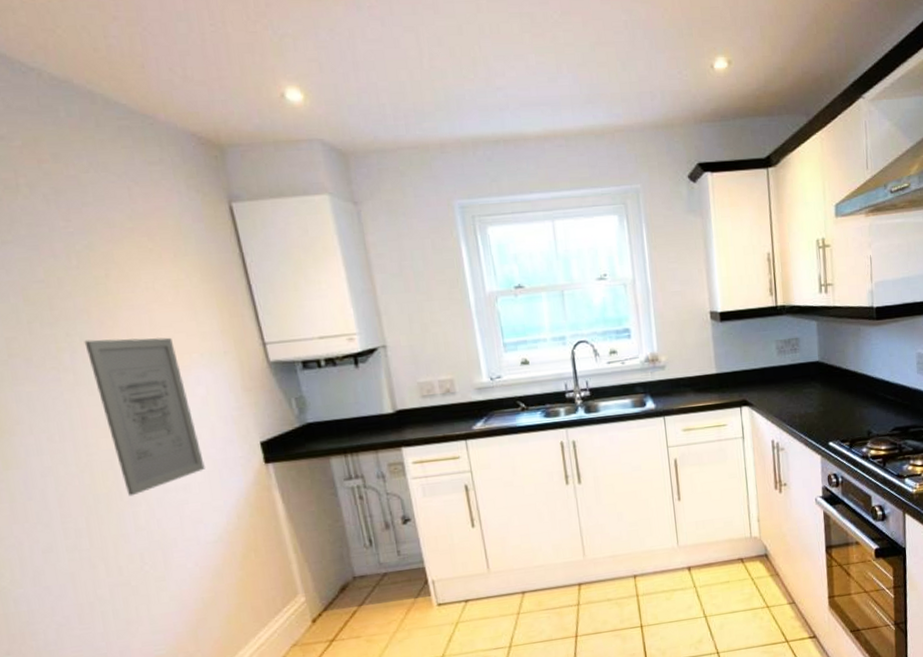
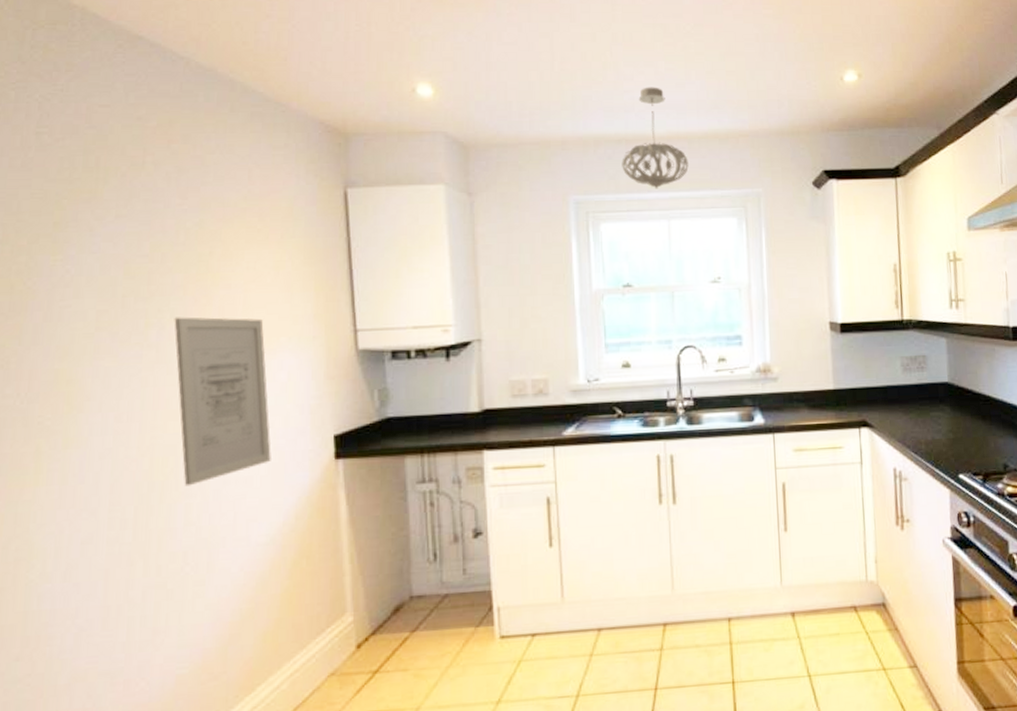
pendant light: none [501,82,568,190] -> present [622,87,689,189]

